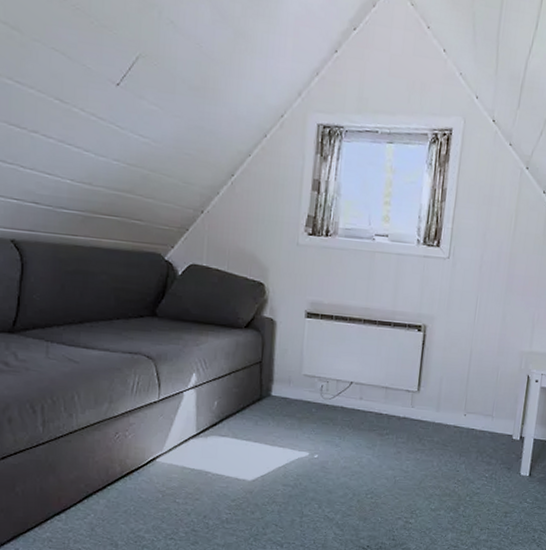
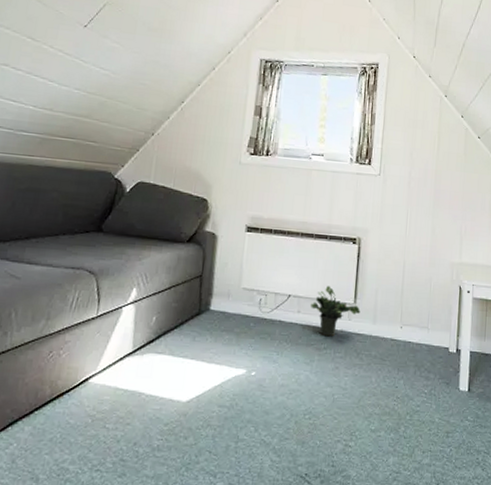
potted plant: none [373,373,424,423] -> present [311,285,361,337]

